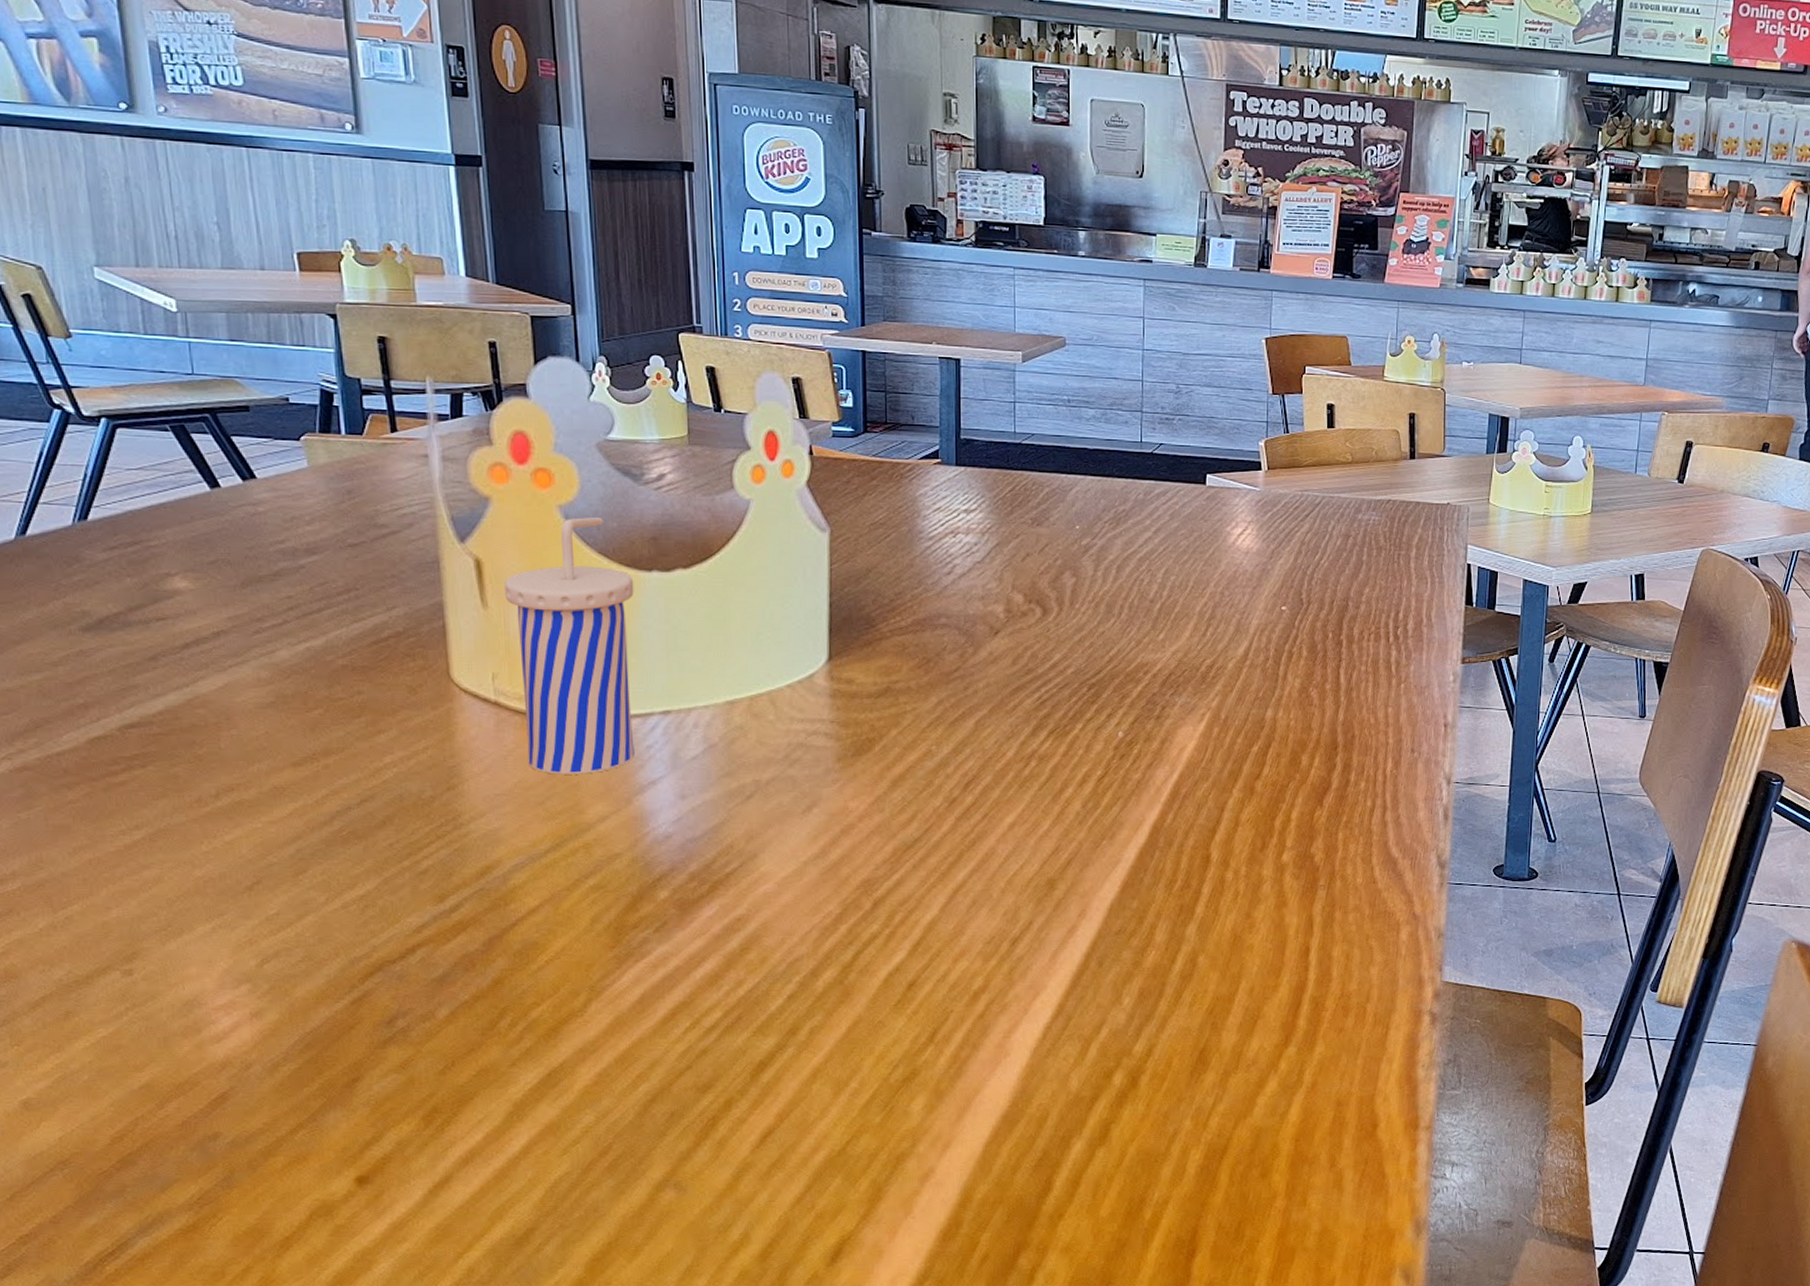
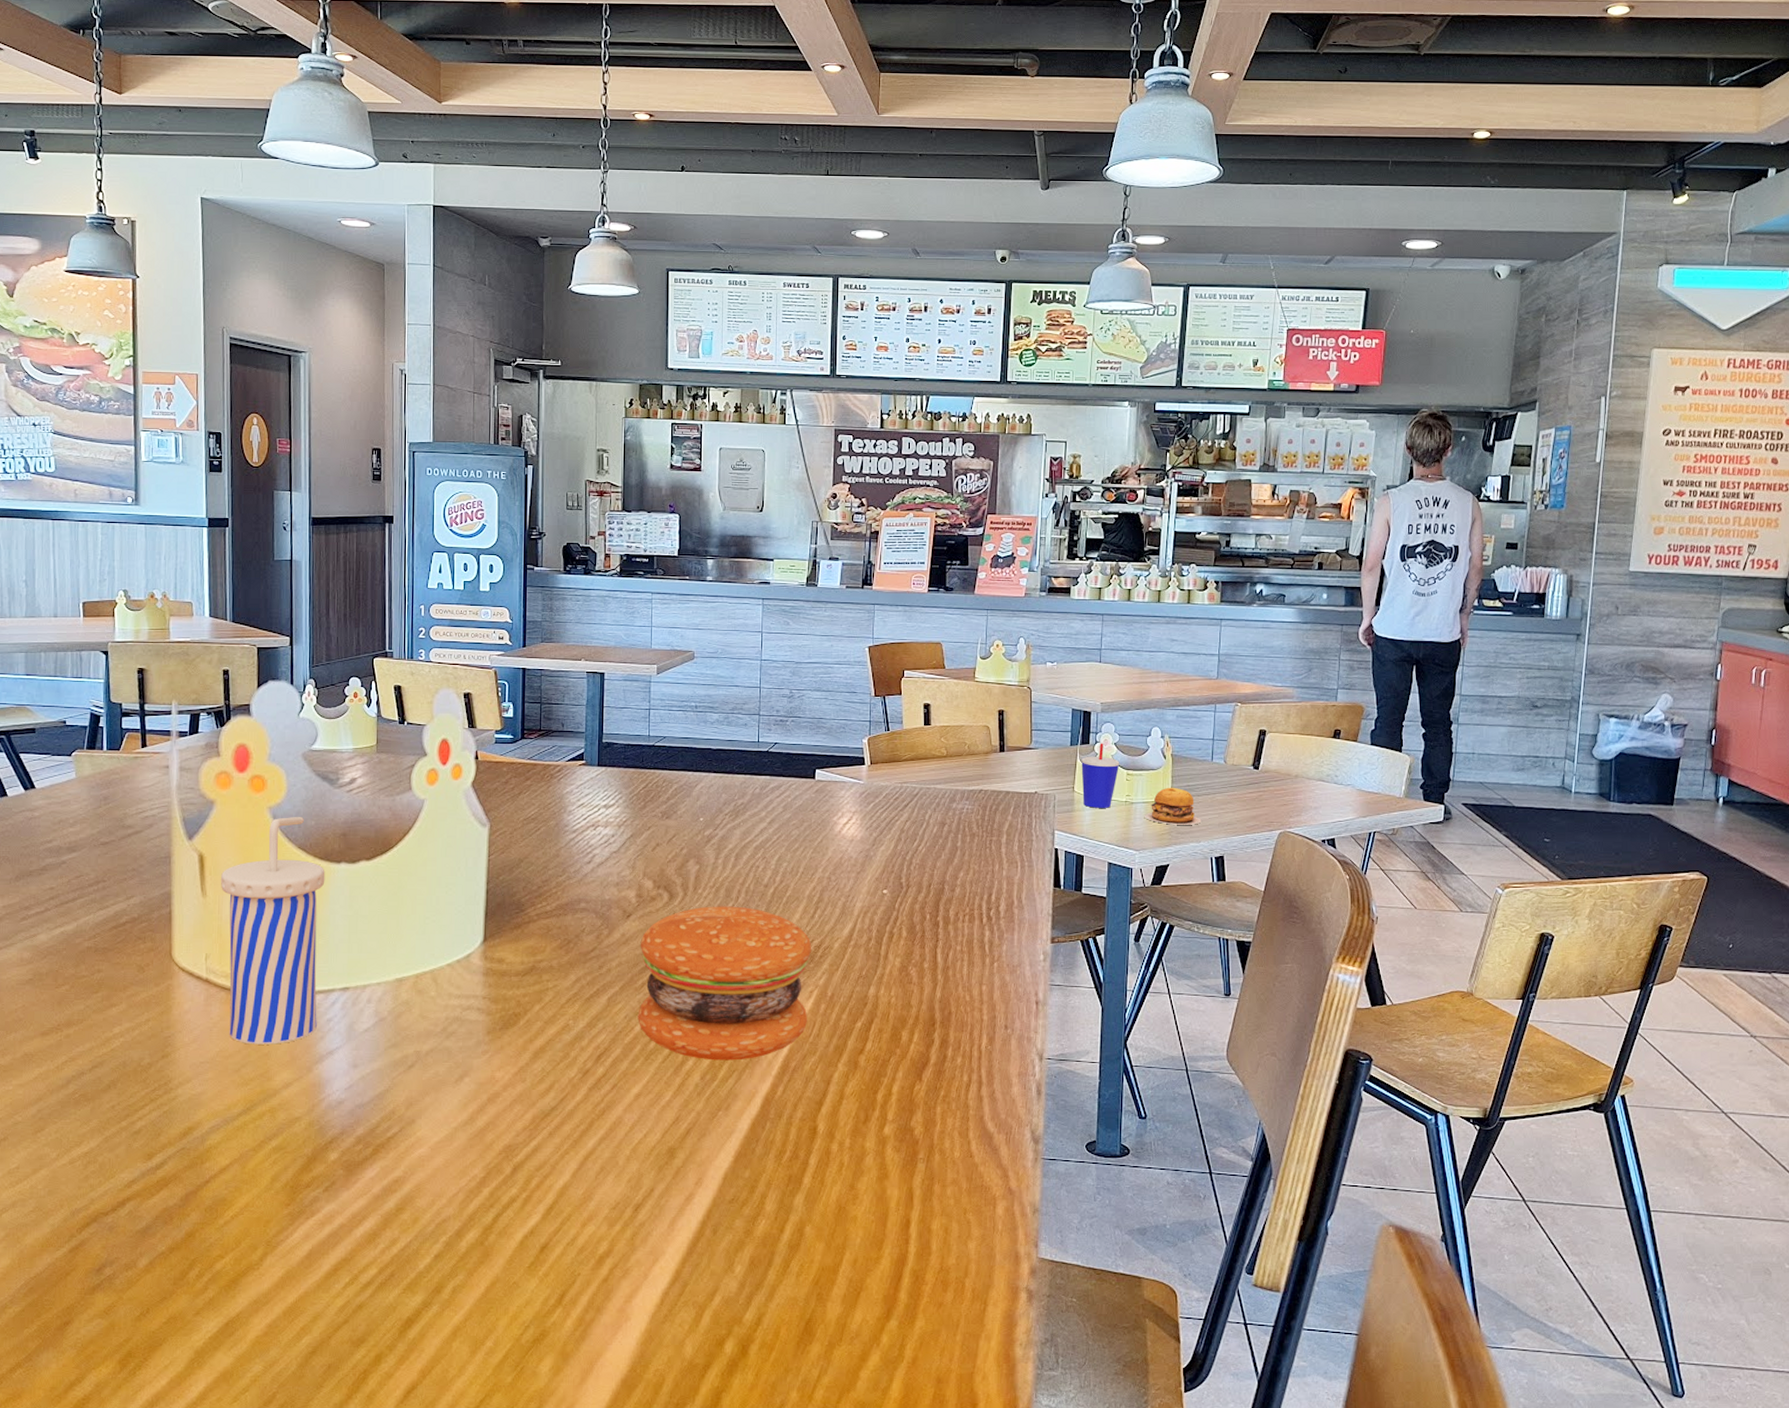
burger: none [1009,622,1204,788] -> present [637,906,812,1061]
beverage cup: none [1497,451,1539,522] -> present [1081,743,1120,808]
hamburger: none [1562,500,1622,541] -> present [1144,787,1202,825]

